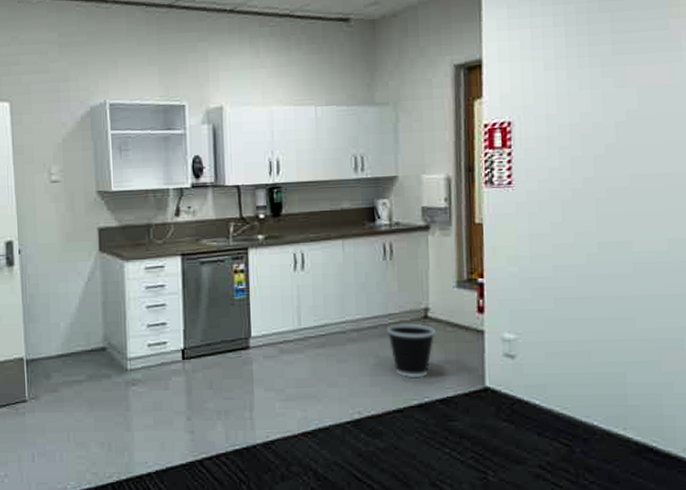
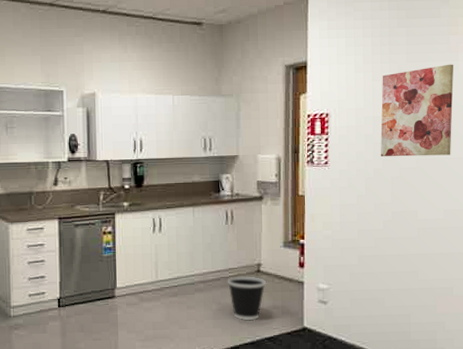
wall art: none [579,54,677,174] -> present [380,64,454,157]

